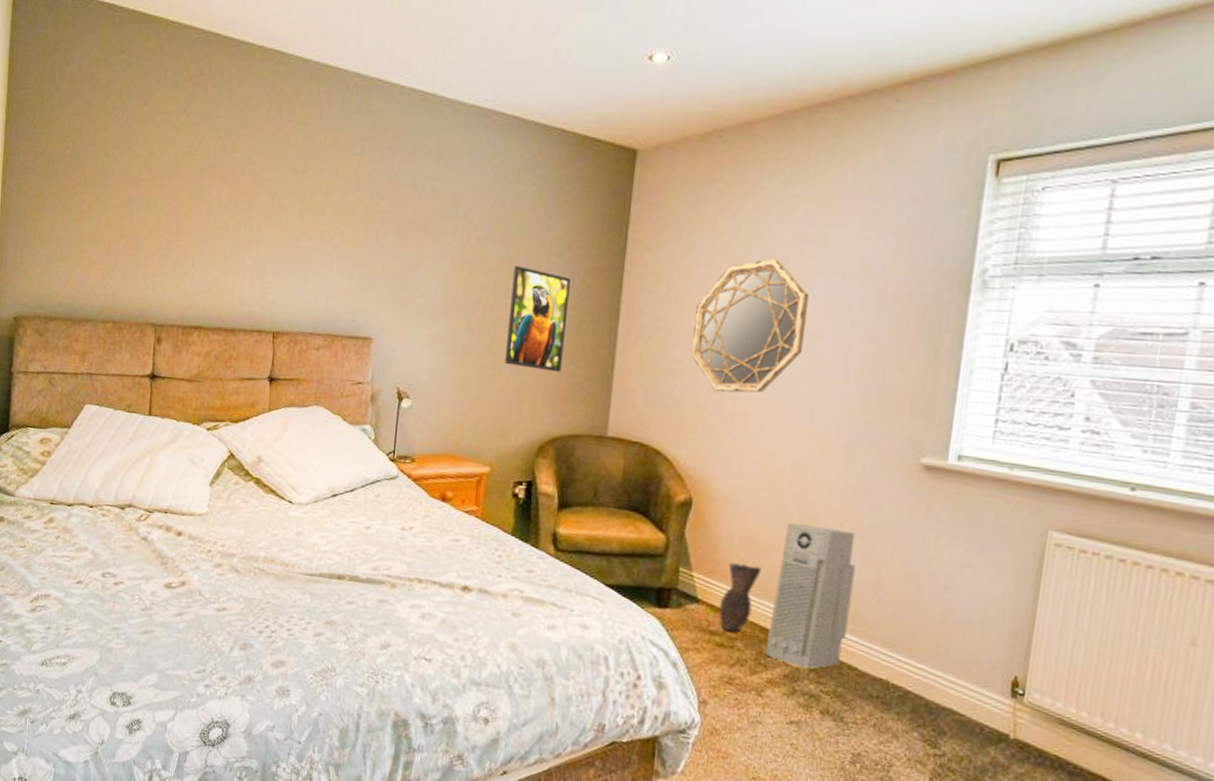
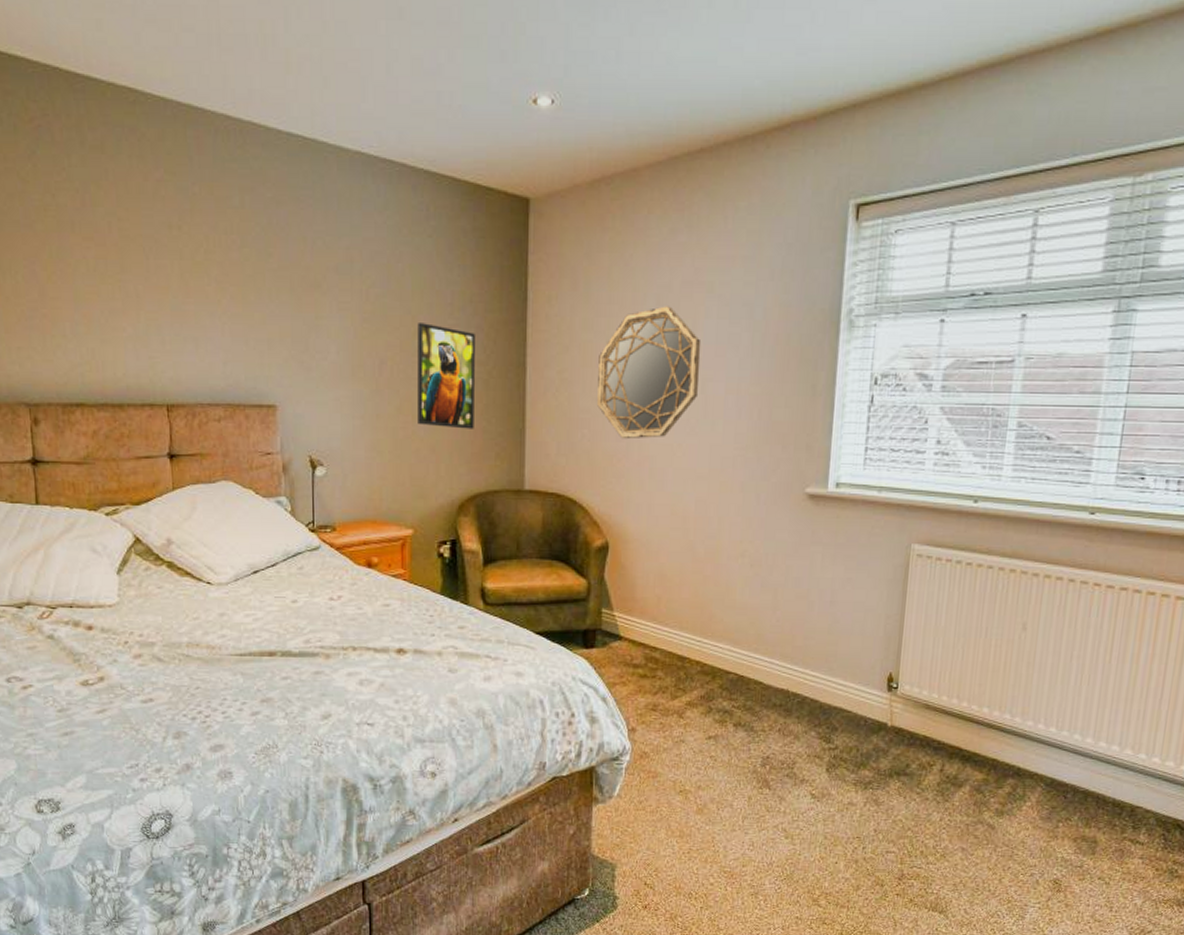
vase: present [719,562,762,633] -> none [640,598,675,664]
air purifier: present [764,522,856,669] -> none [683,557,756,688]

